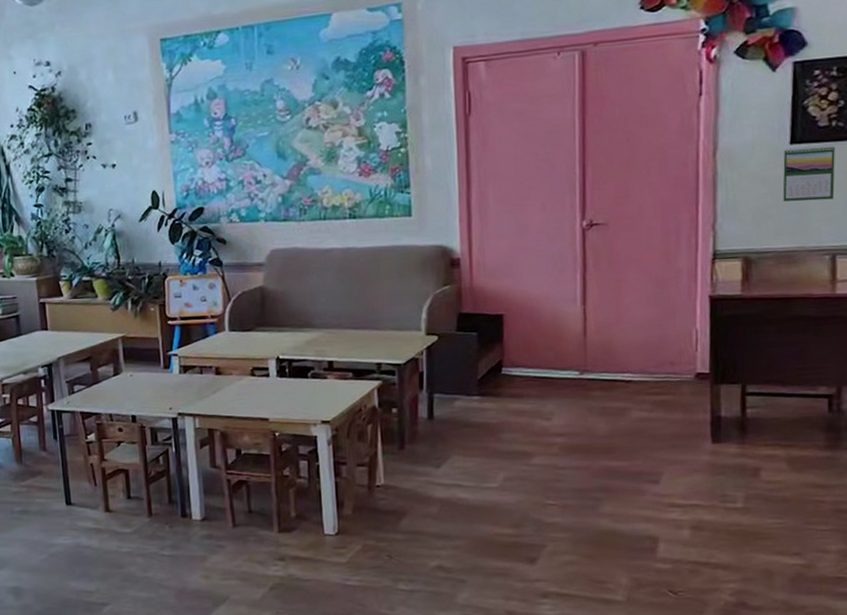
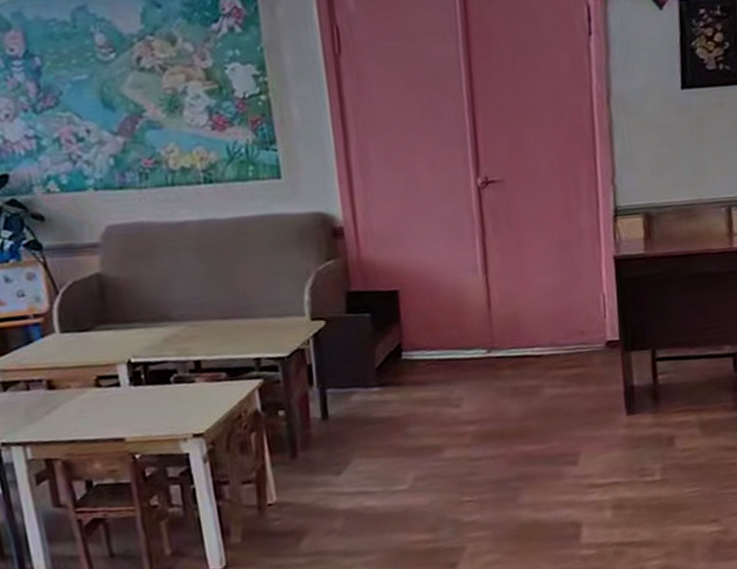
calendar: present [783,145,835,202] -> none [676,90,726,151]

